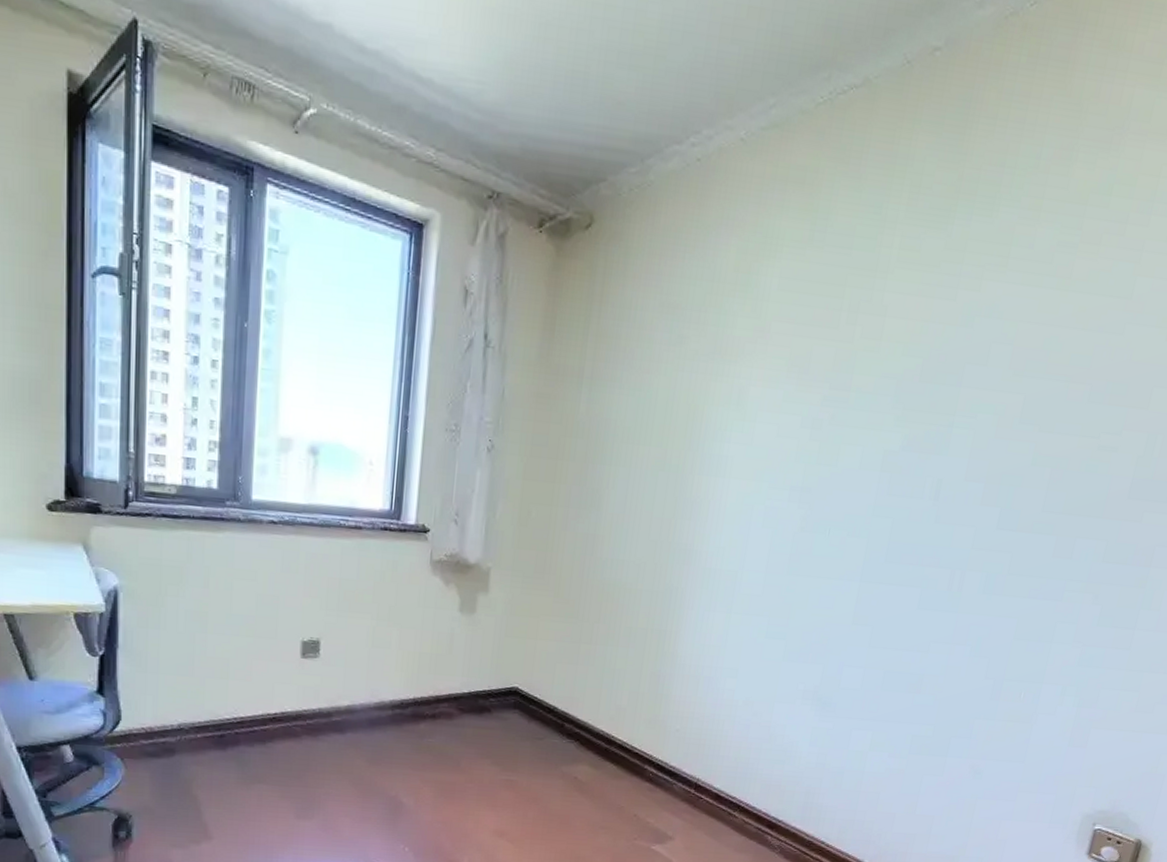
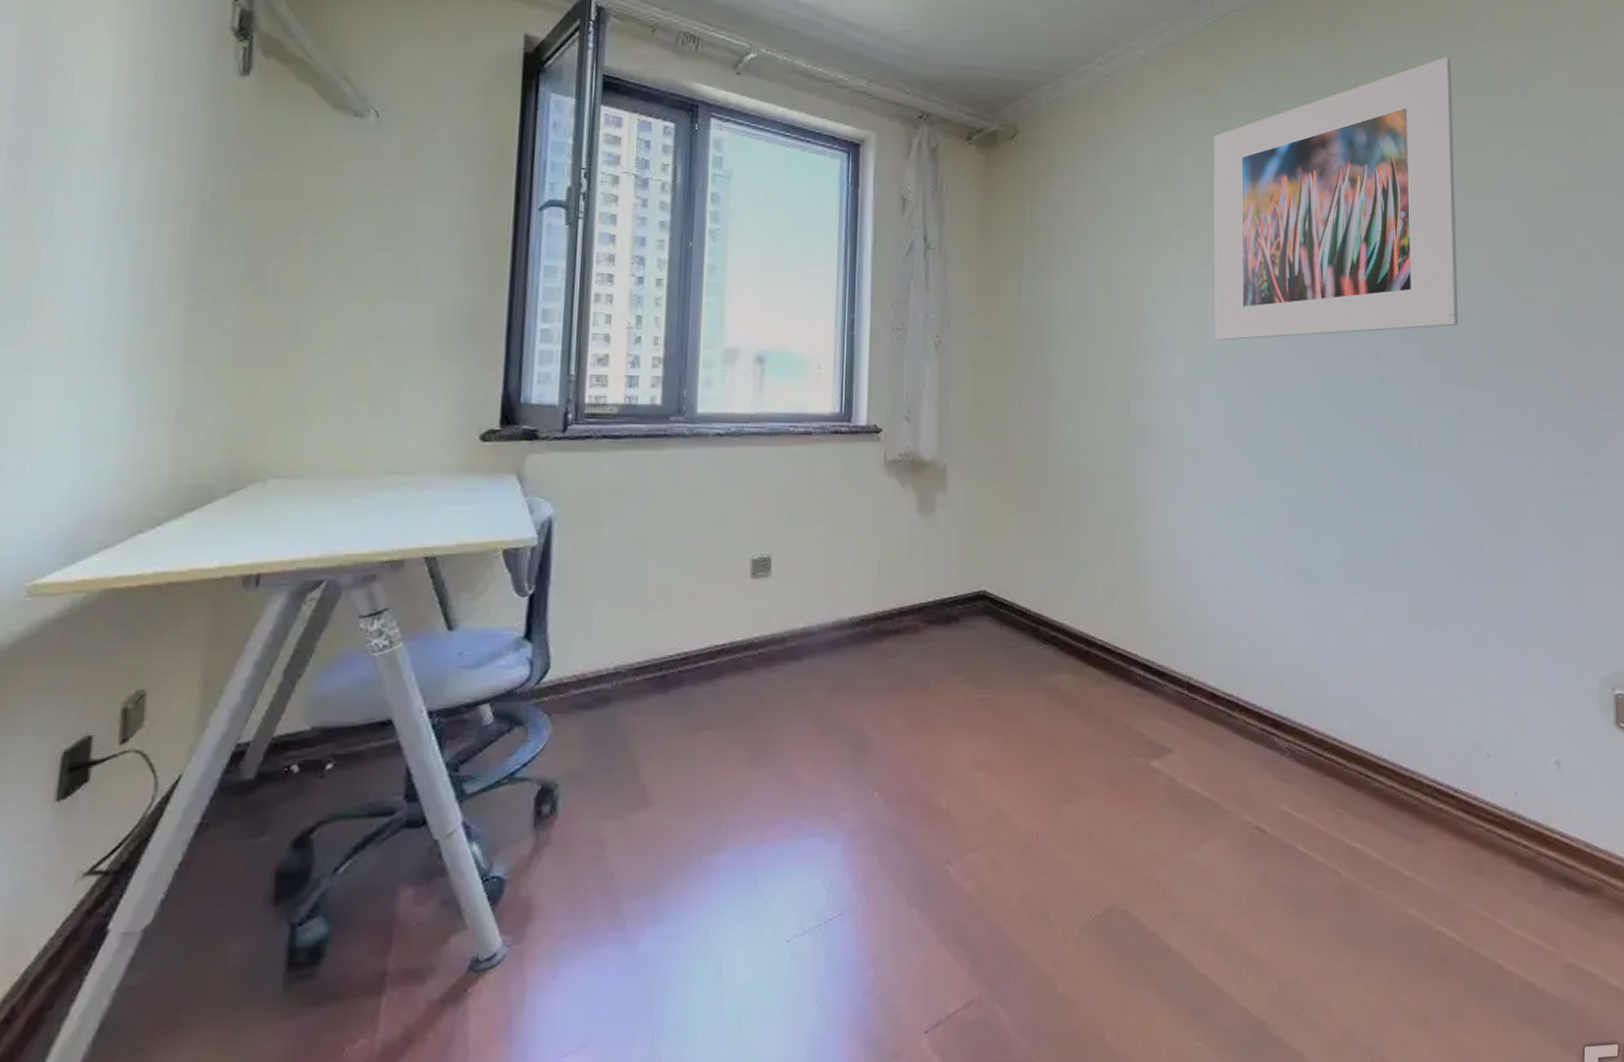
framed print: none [771,160,1092,470] -> present [1213,57,1459,341]

